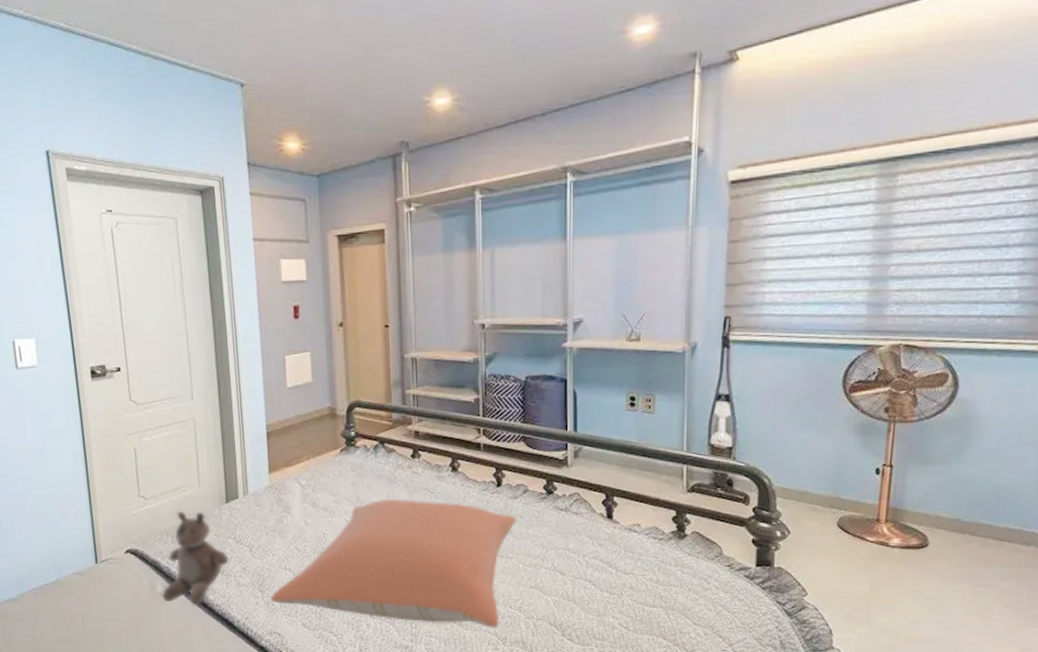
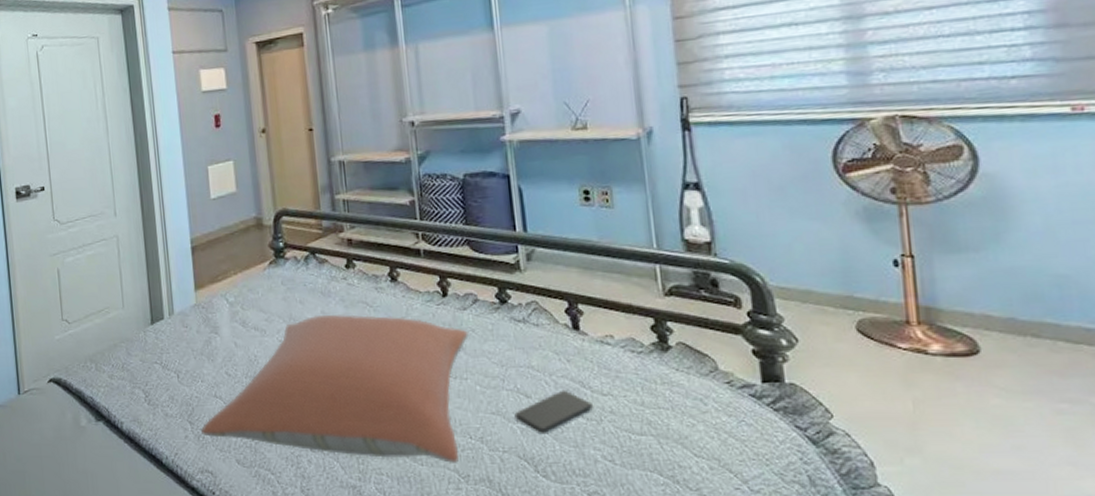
stuffed animal: present [161,511,229,605] -> none [85,334,156,440]
smartphone: none [550,569,616,604] -> present [514,389,593,433]

